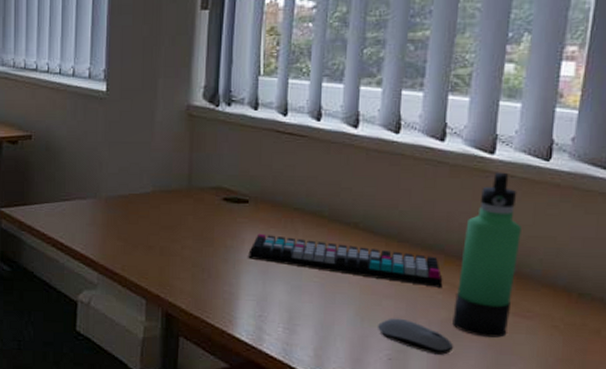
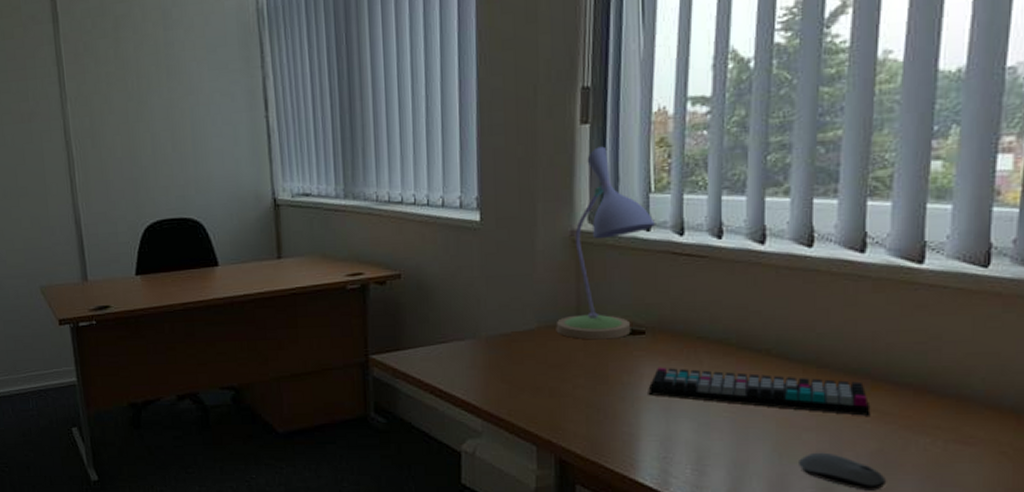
desk lamp: none [169,31,263,206] -> present [556,146,656,340]
thermos bottle: present [453,172,522,338] -> none [884,283,959,468]

